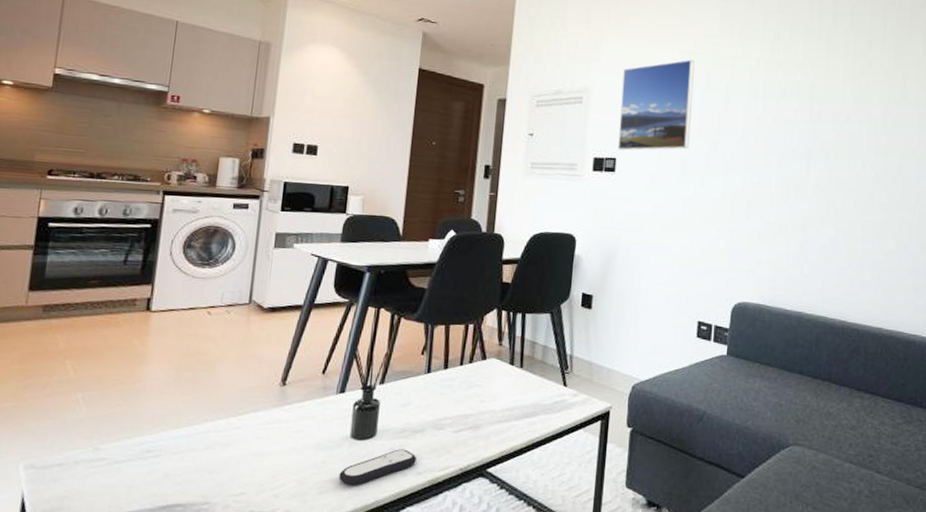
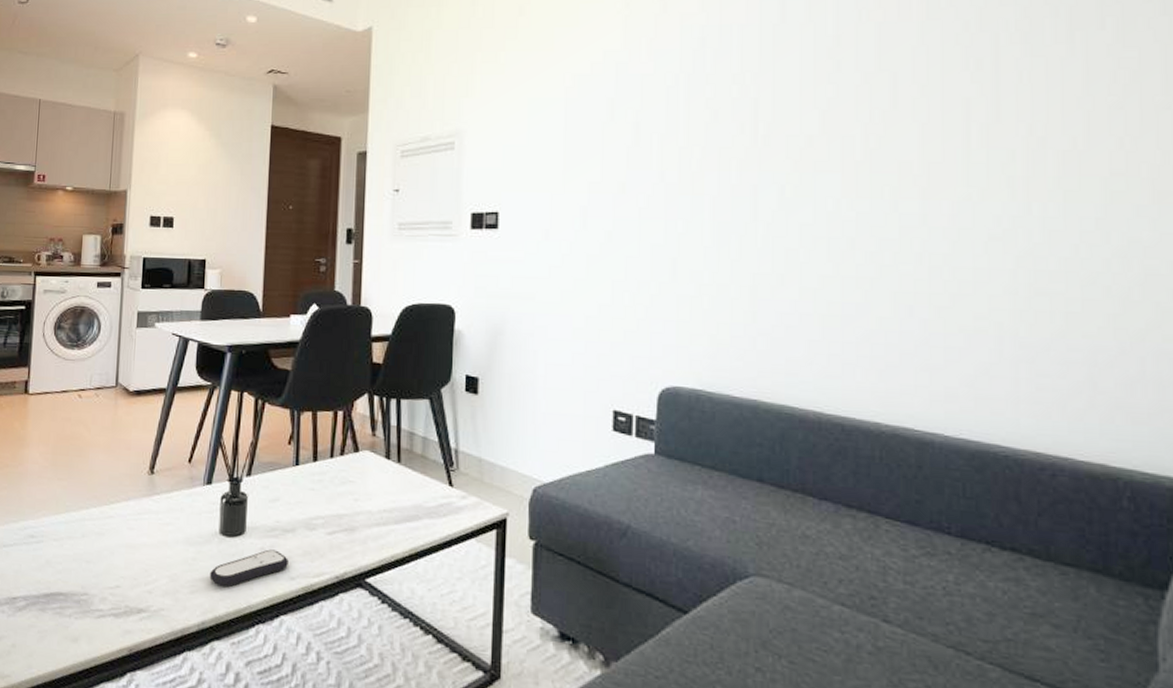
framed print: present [617,59,695,151] -> none [500,84,592,202]

